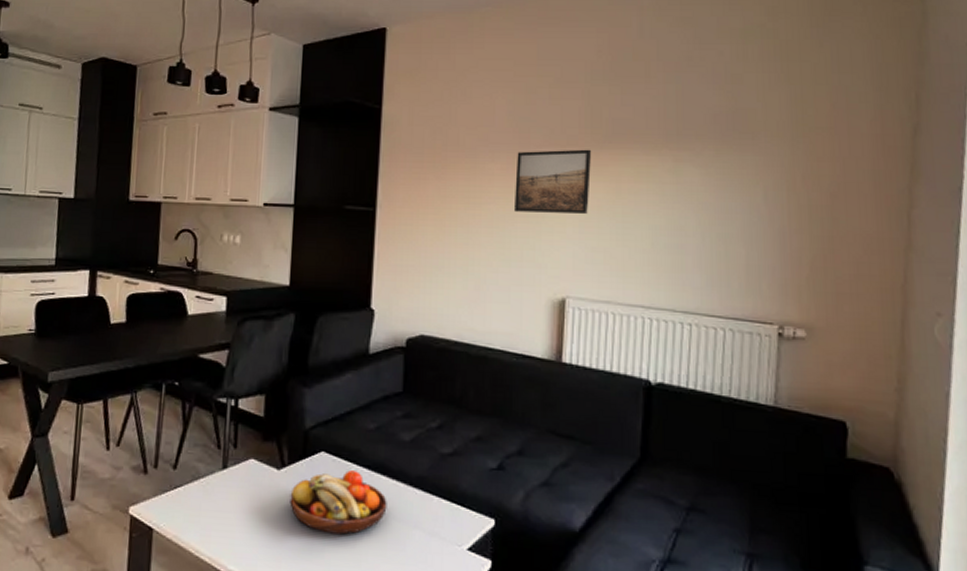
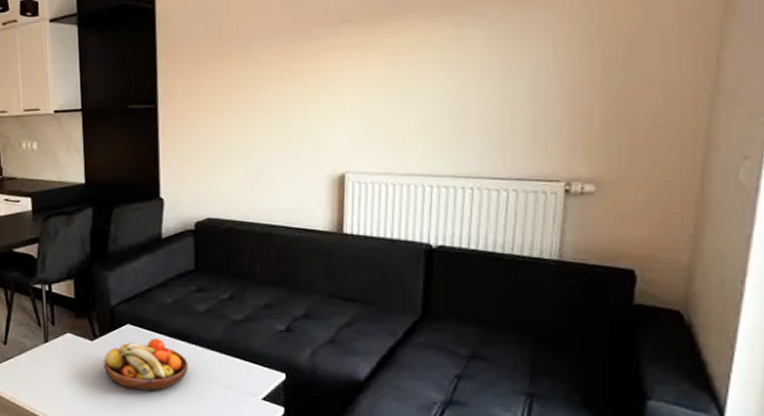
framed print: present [513,149,592,215] -> none [290,24,368,95]

